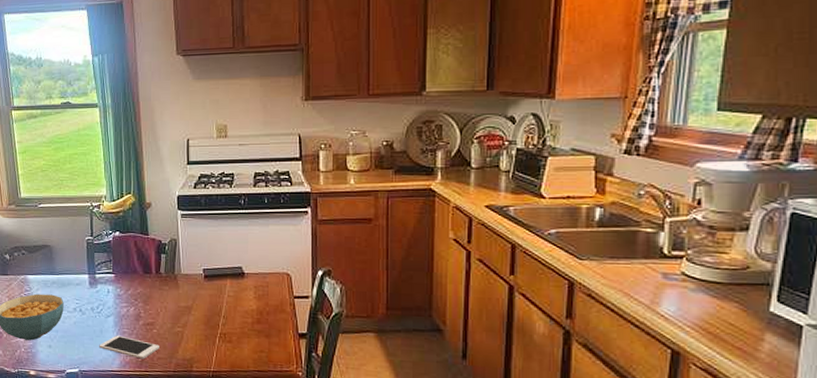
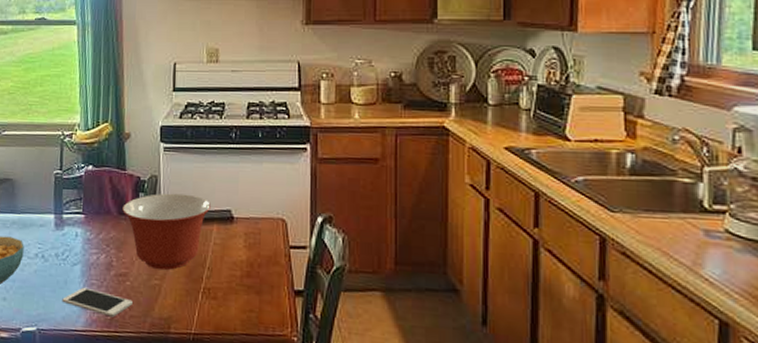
mixing bowl: none [147,254,224,320] -> present [122,193,211,270]

